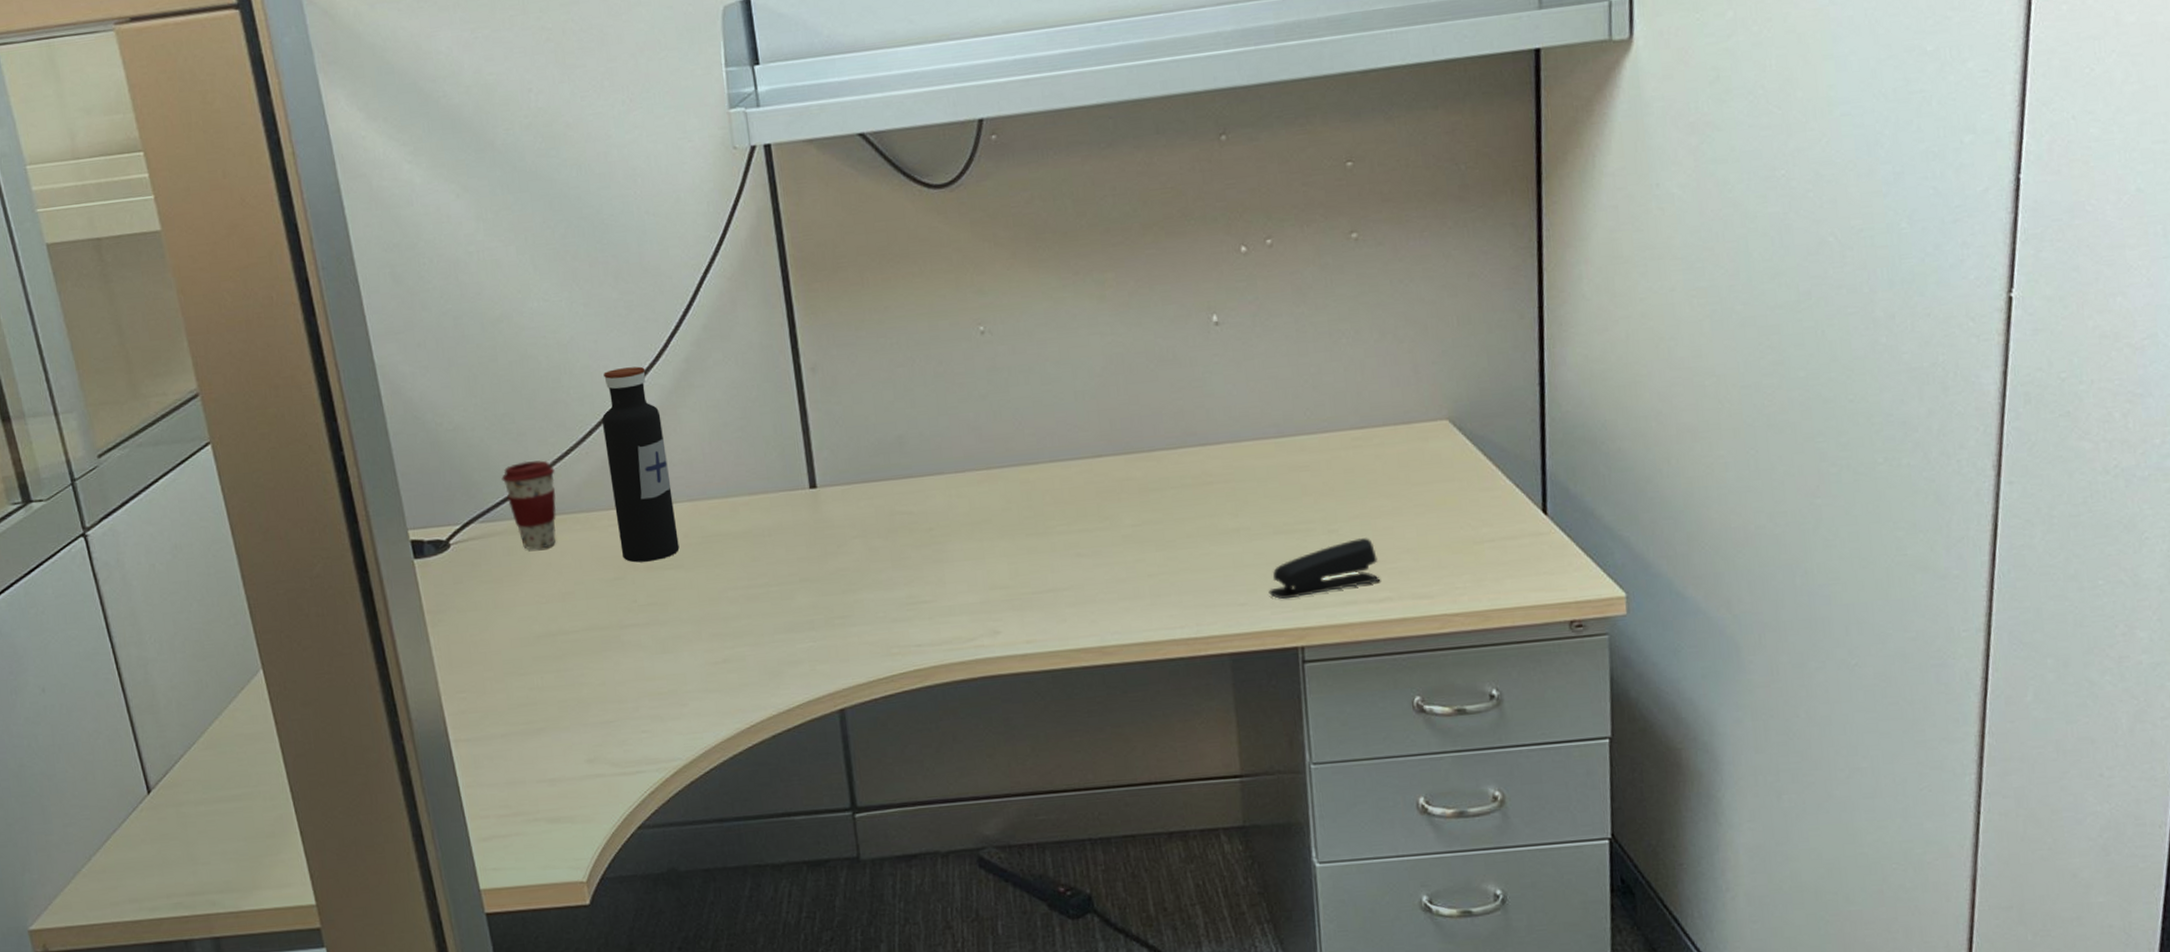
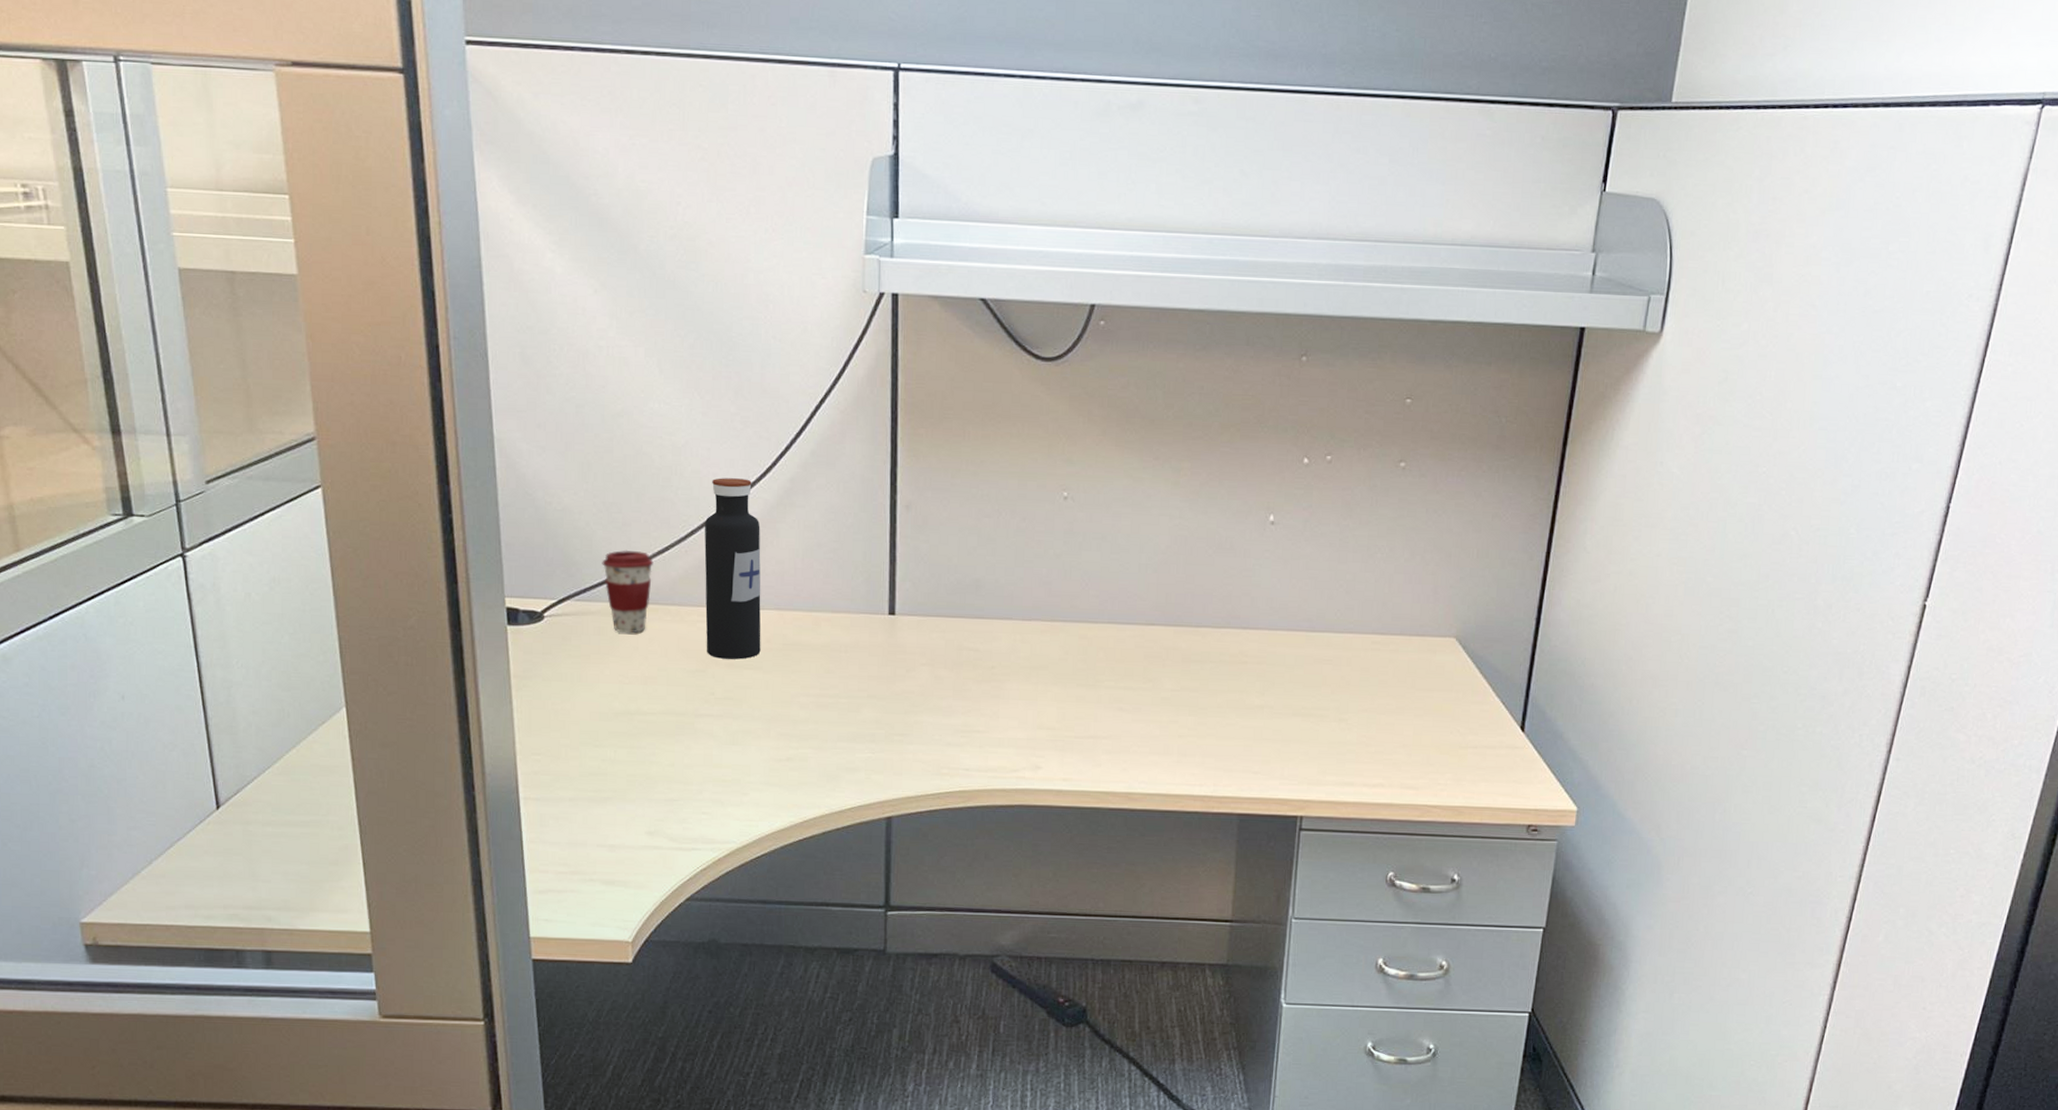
stapler: present [1268,538,1381,600] -> none [1280,729,1377,774]

